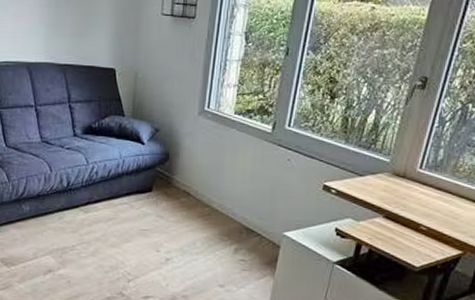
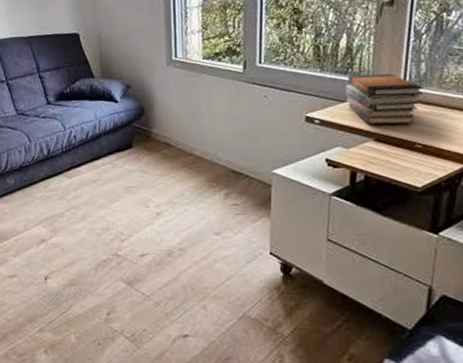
book stack: none [365,151,438,206] -> present [345,73,424,125]

